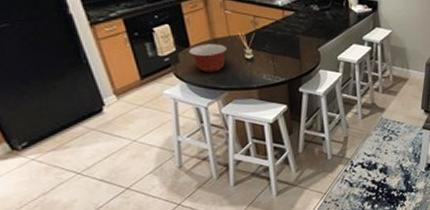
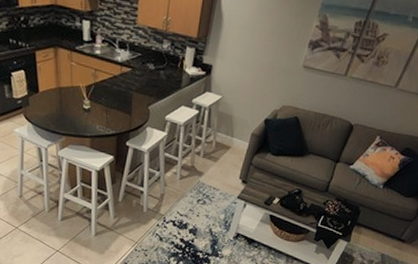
mixing bowl: present [188,44,227,73] -> none [37,91,69,118]

